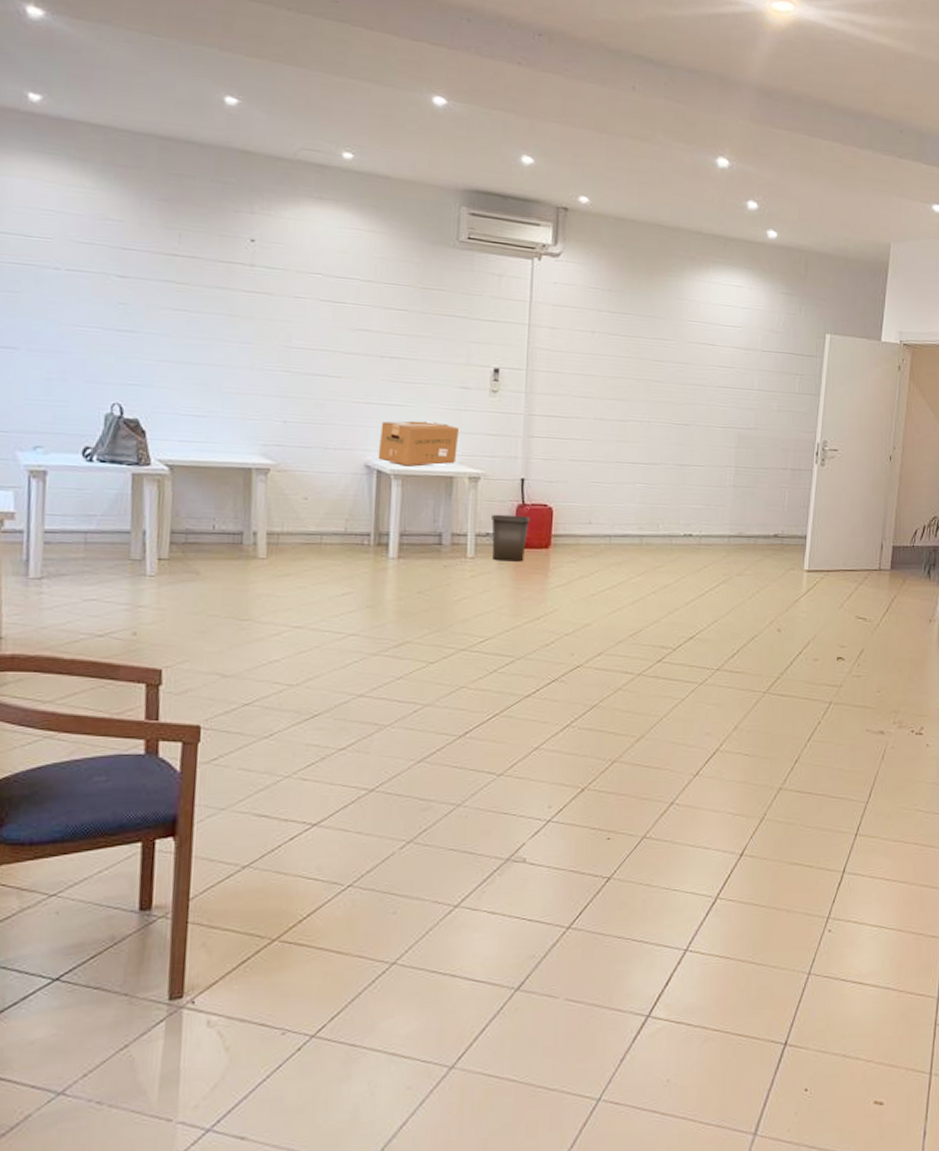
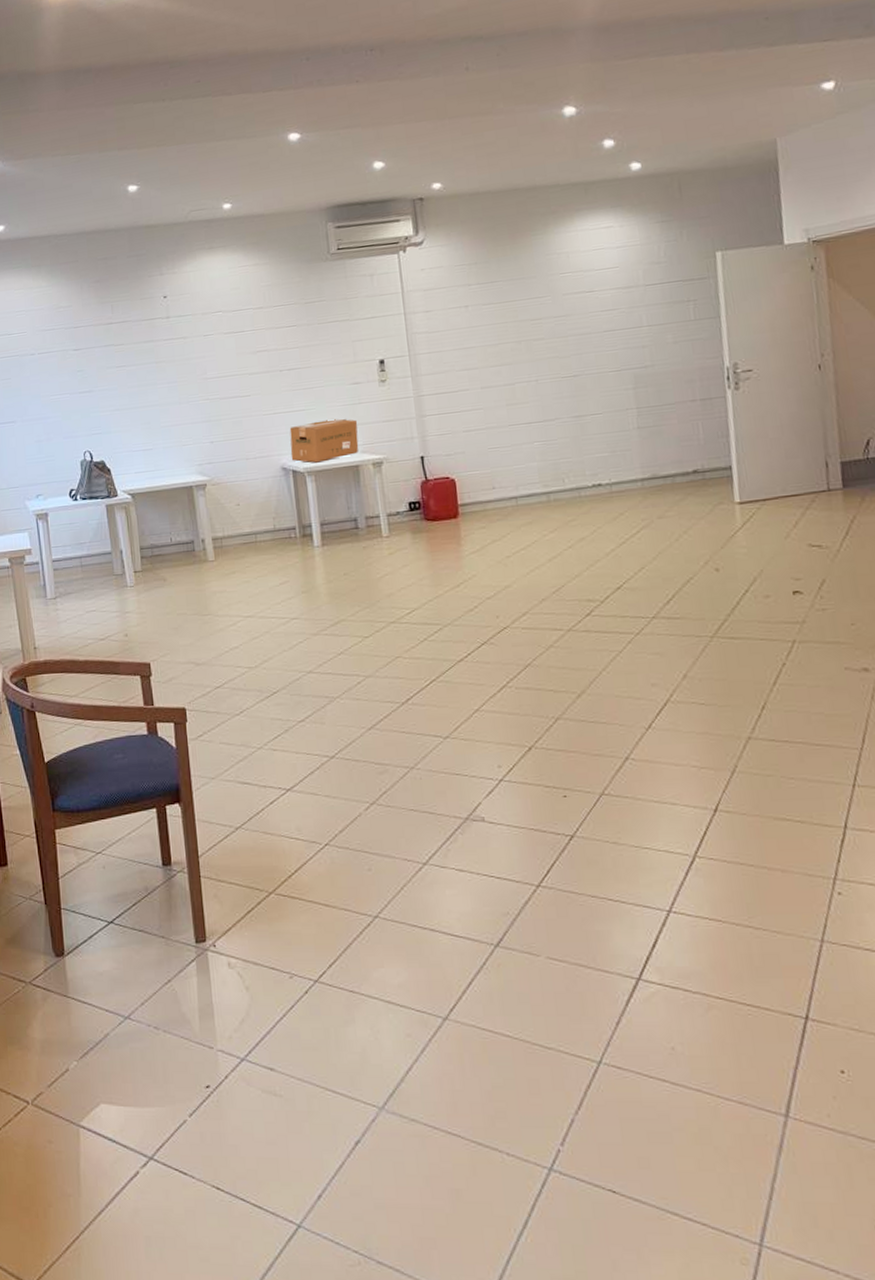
waste bin: present [491,514,531,562] -> none [399,490,436,537]

